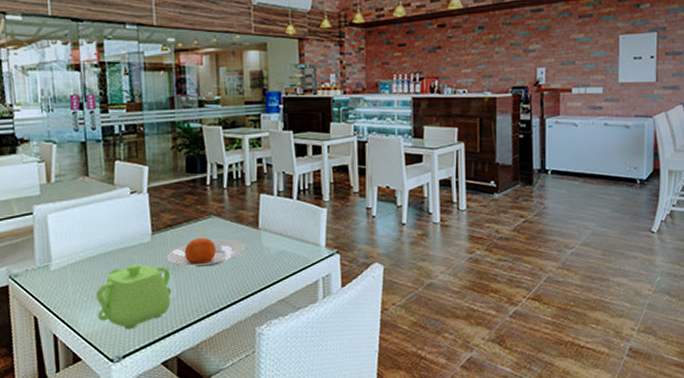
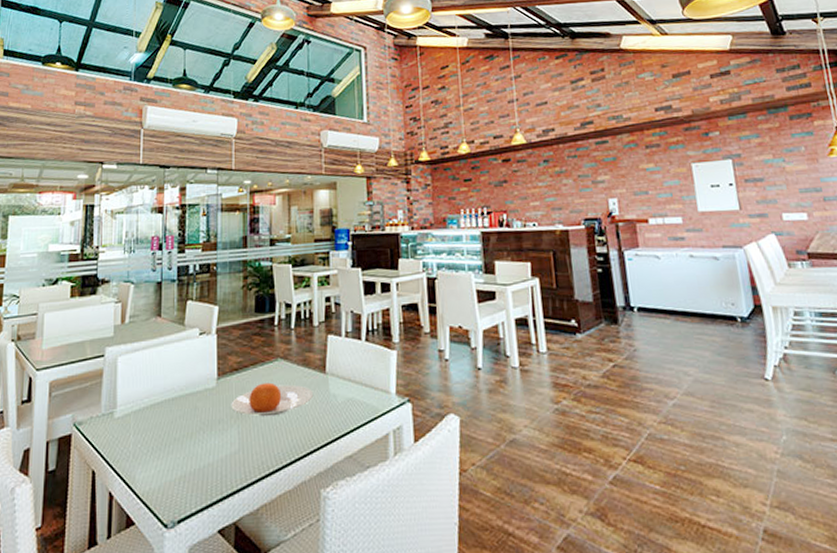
teapot: present [96,263,171,330] -> none [155,411,234,489]

